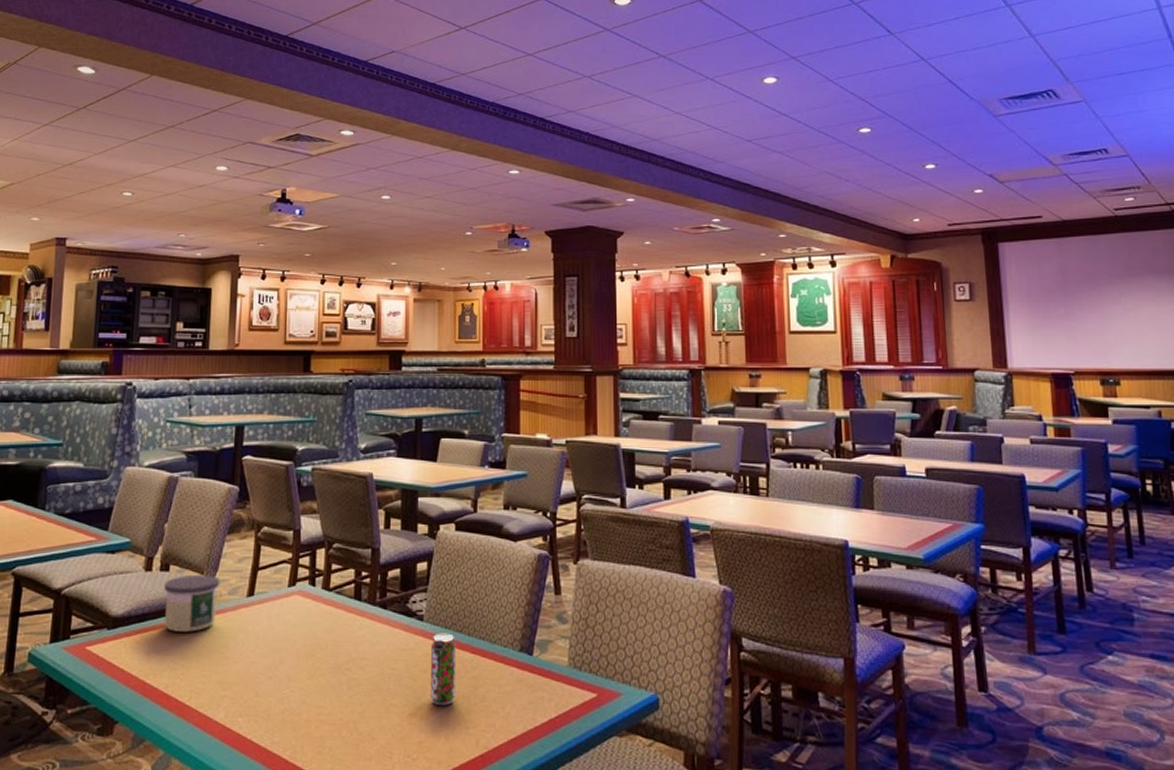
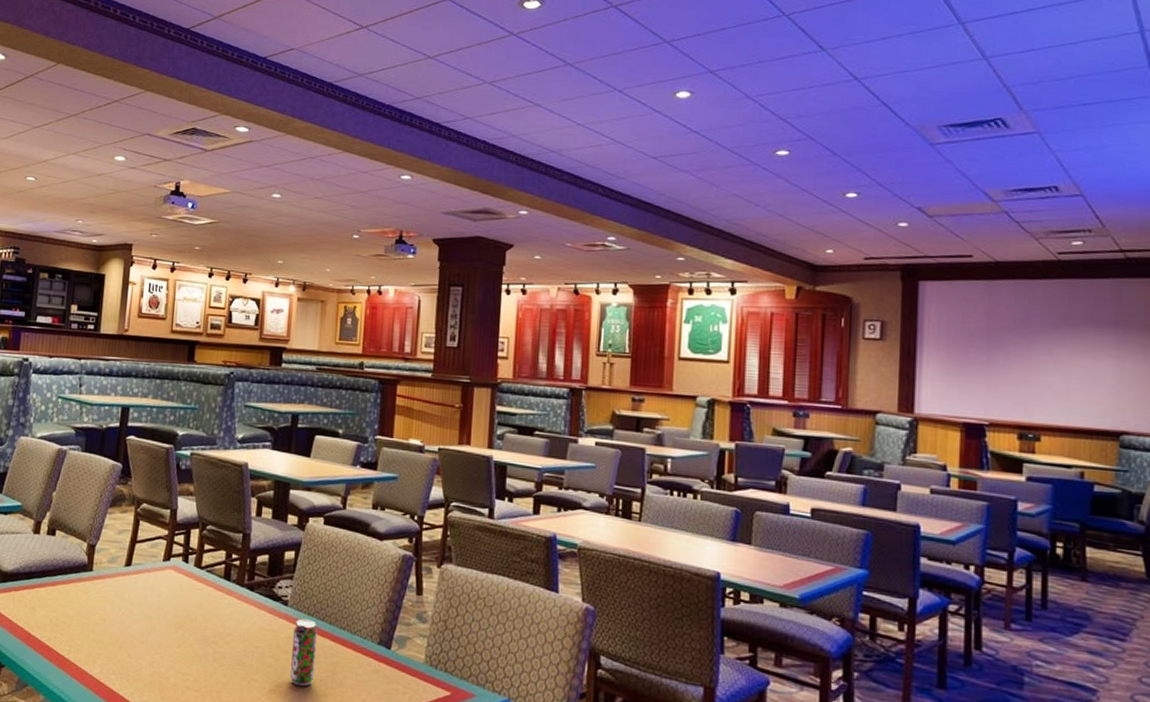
candle: present [164,574,220,632] -> none [49,541,101,593]

